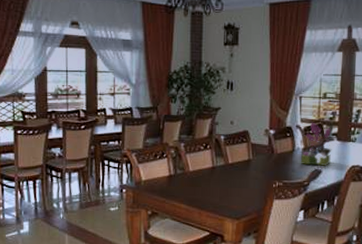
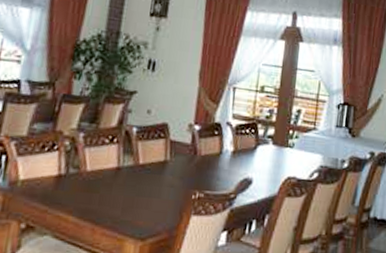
flower arrangement: present [300,122,332,166] -> none [228,119,266,175]

